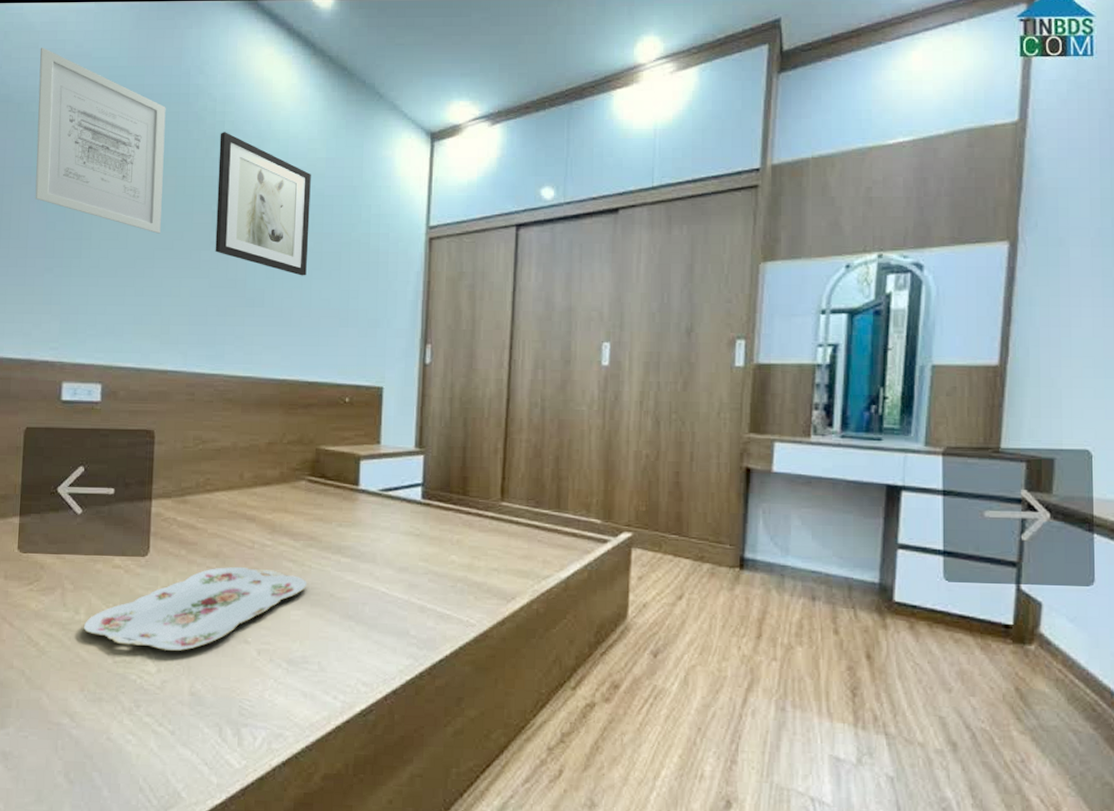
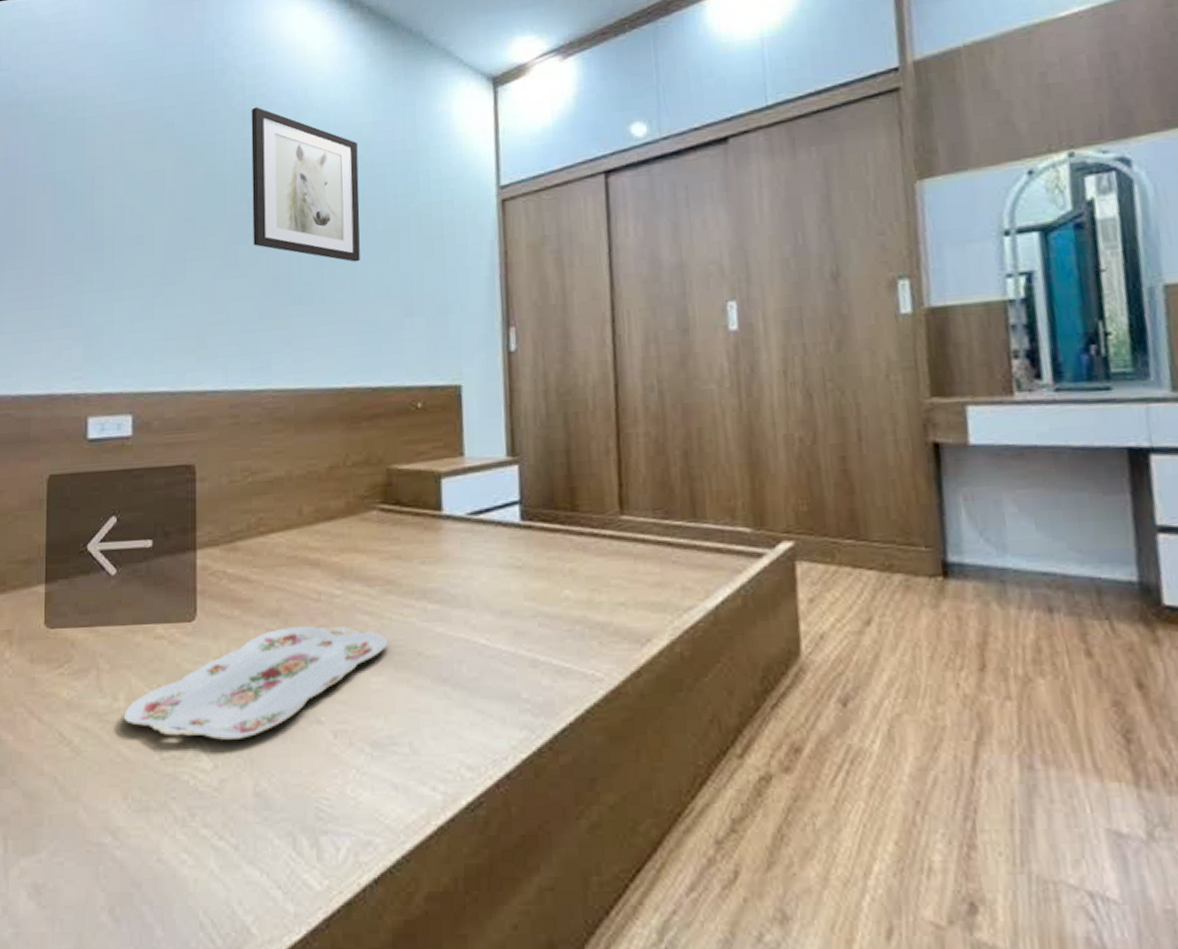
wall art: present [35,47,166,234] -> none [50,41,190,232]

